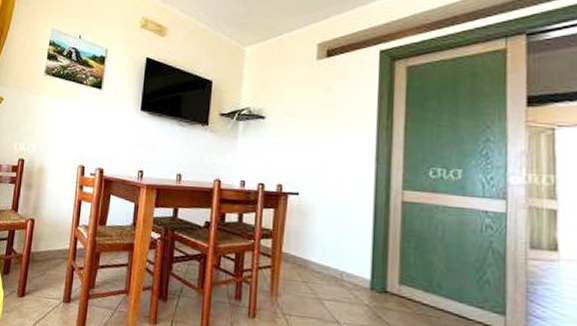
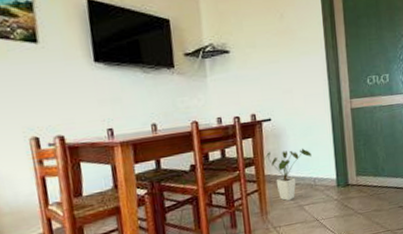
house plant: none [284,228,342,289] -> present [264,148,312,201]

